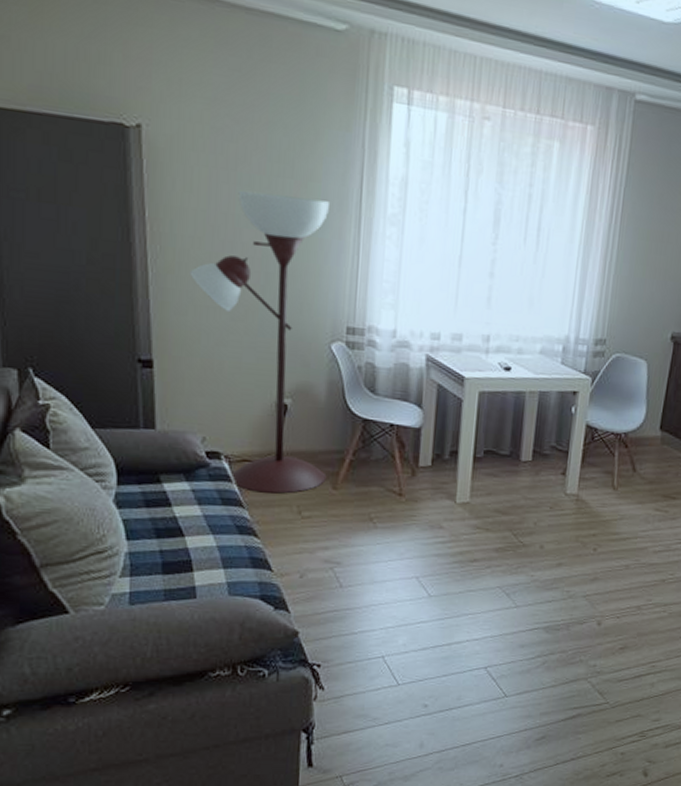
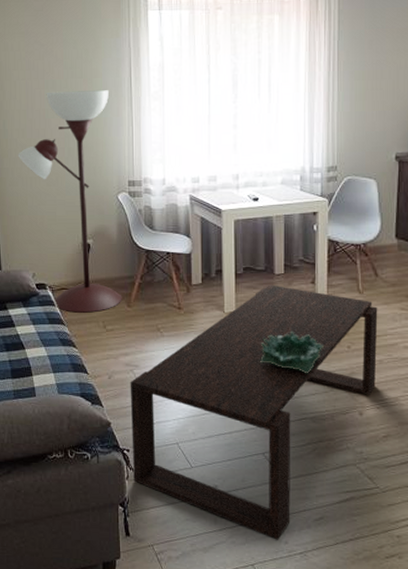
coffee table: none [323,473,631,763] -> present [130,284,378,540]
decorative bowl: none [493,529,567,578] -> present [260,332,324,374]

